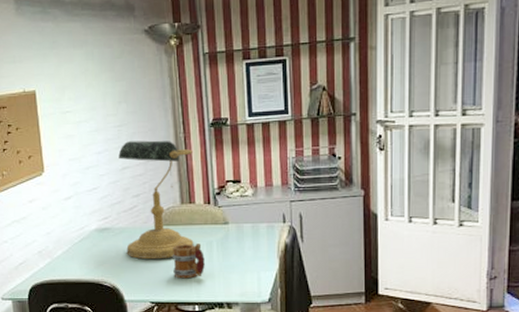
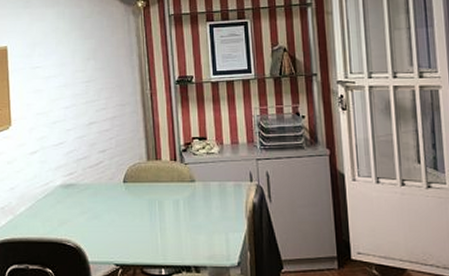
desk lamp: present [118,140,194,260] -> none [86,96,160,218]
mug: present [173,242,205,279] -> none [138,201,172,239]

